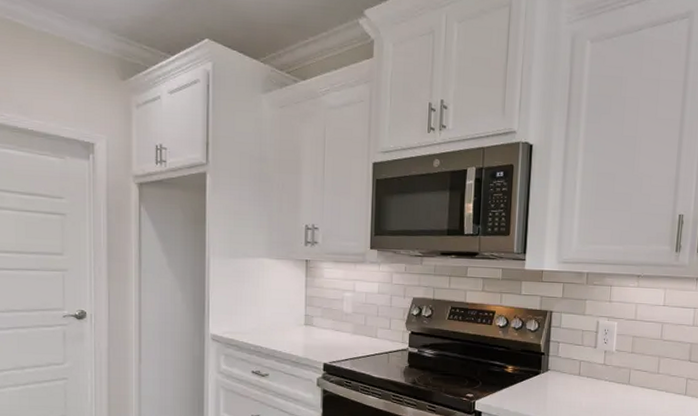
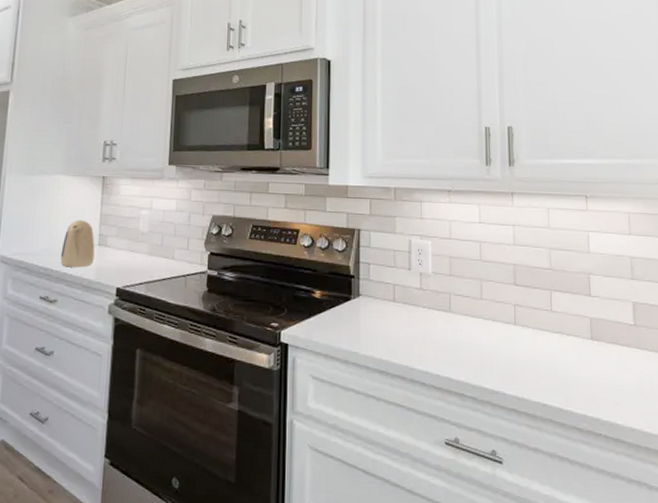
kettle: none [269,301,301,346] -> present [60,219,95,268]

